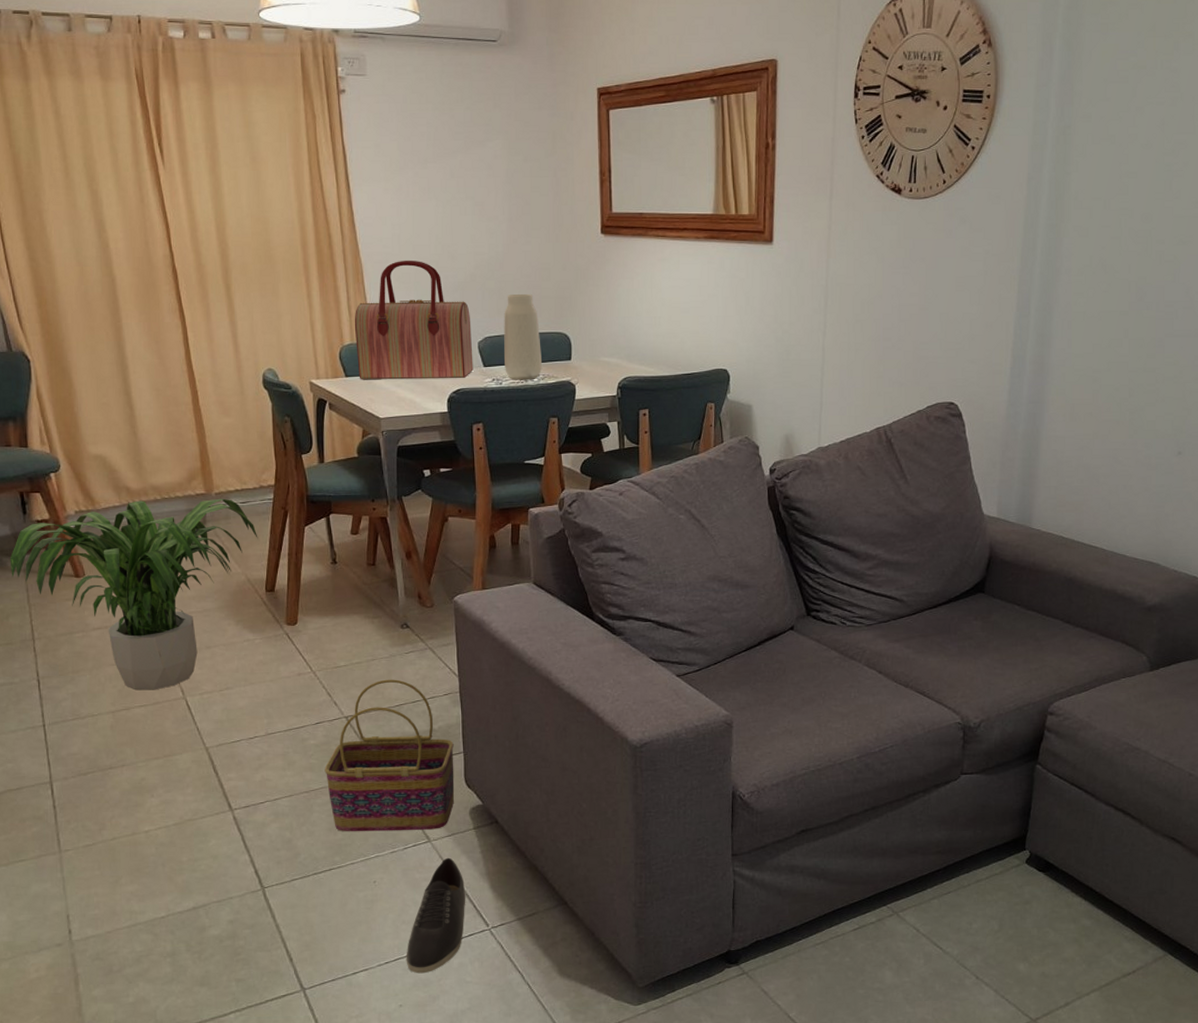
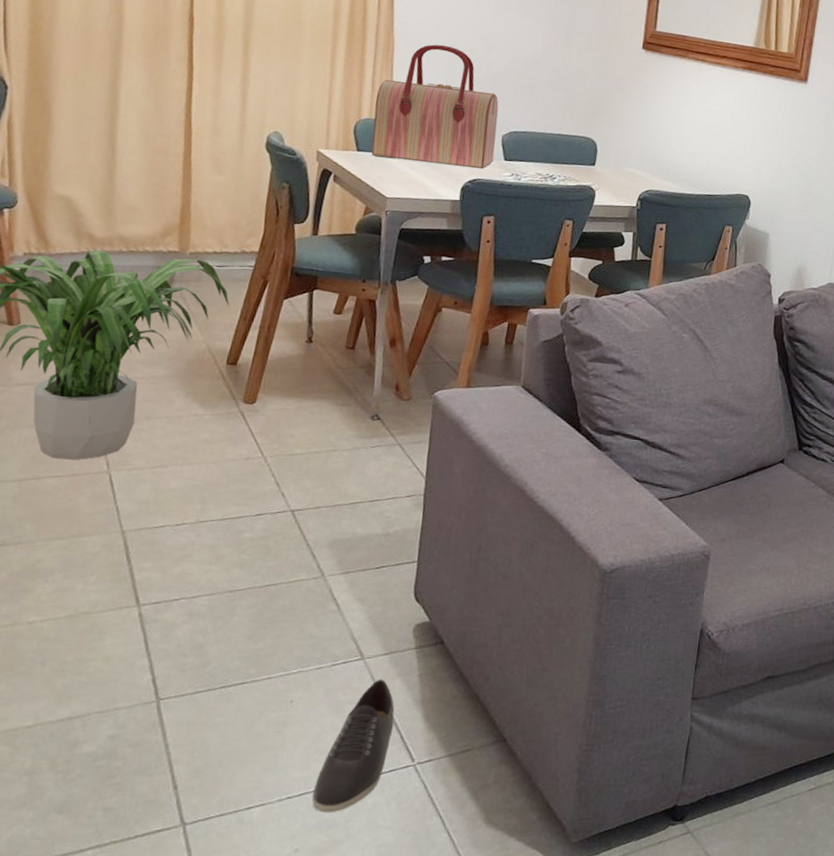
basket: present [324,679,455,832] -> none [256,473,408,646]
vase: present [504,293,542,381] -> none [526,93,568,181]

